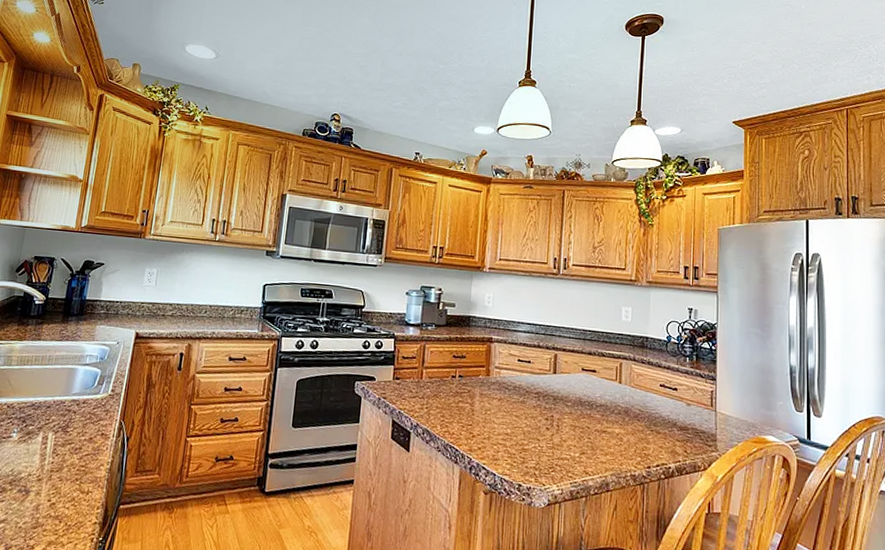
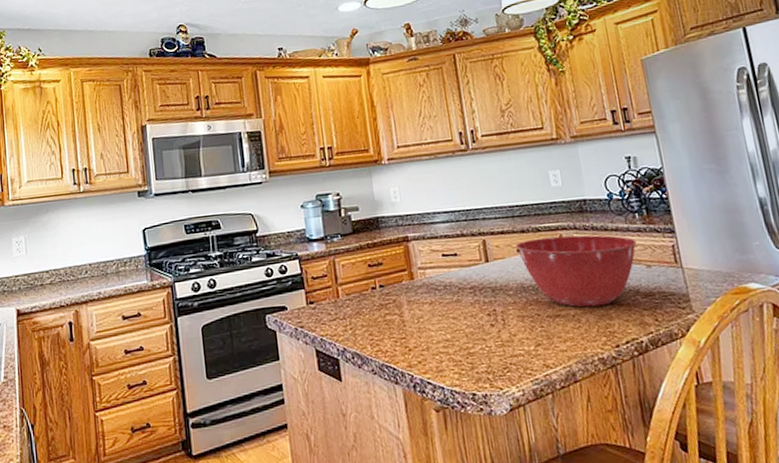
mixing bowl: none [581,362,683,431] -> present [516,235,637,307]

